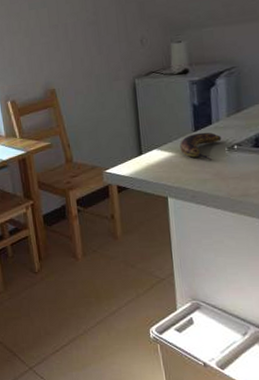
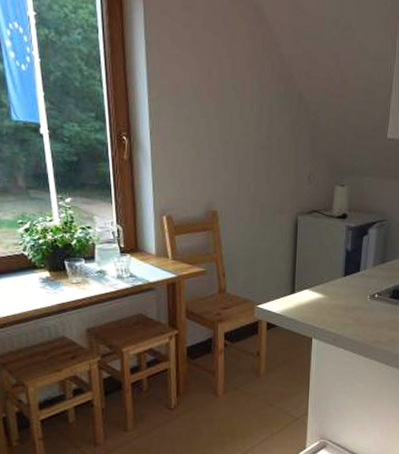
banana: present [180,132,222,161] -> none [330,278,366,307]

